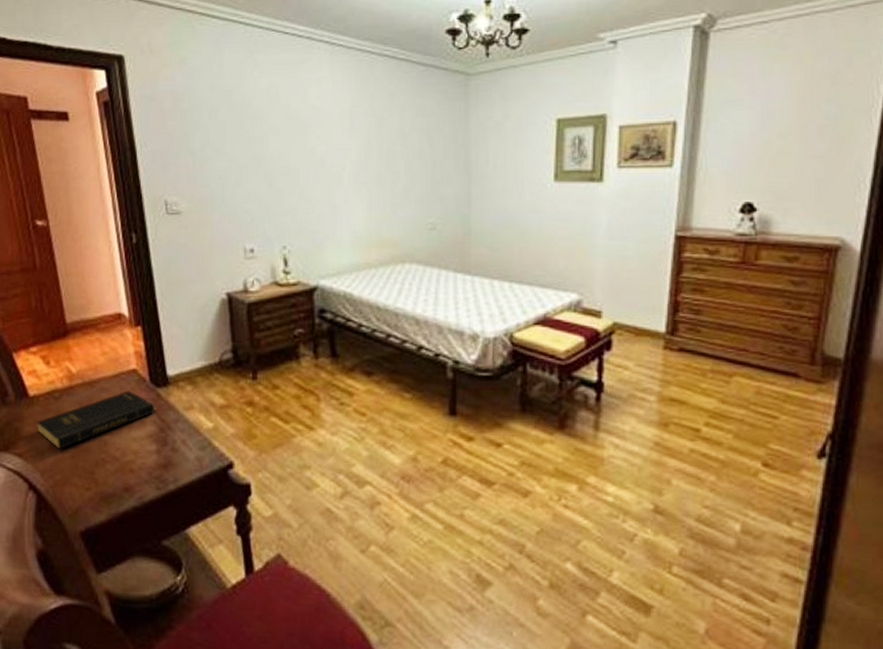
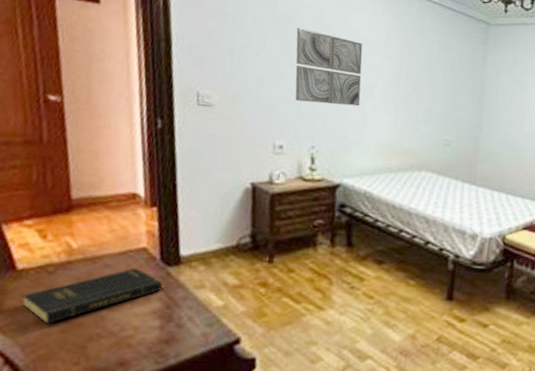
wall art: none [255,115,329,197] -> present [295,28,363,107]

